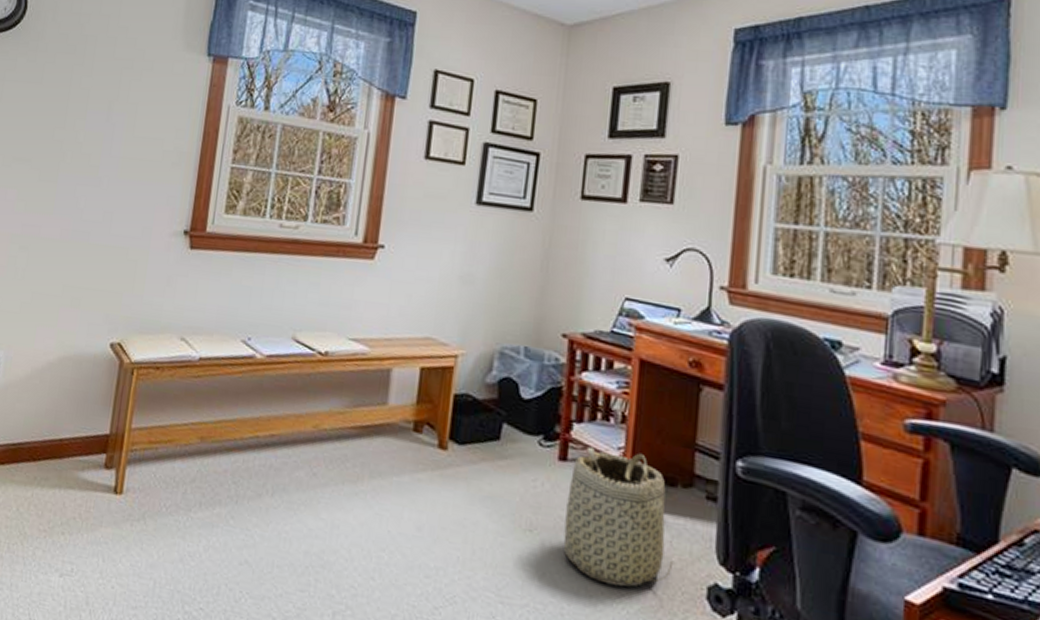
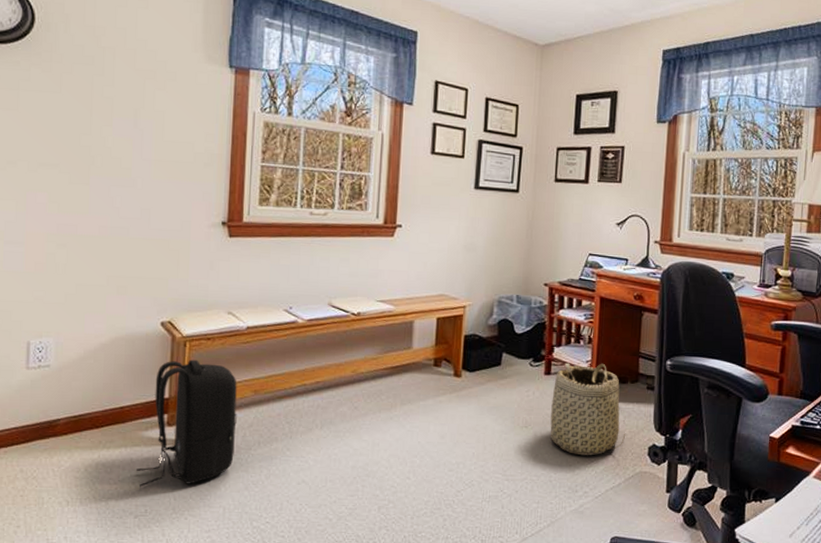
backpack: none [68,390,183,545] -> present [137,359,237,487]

